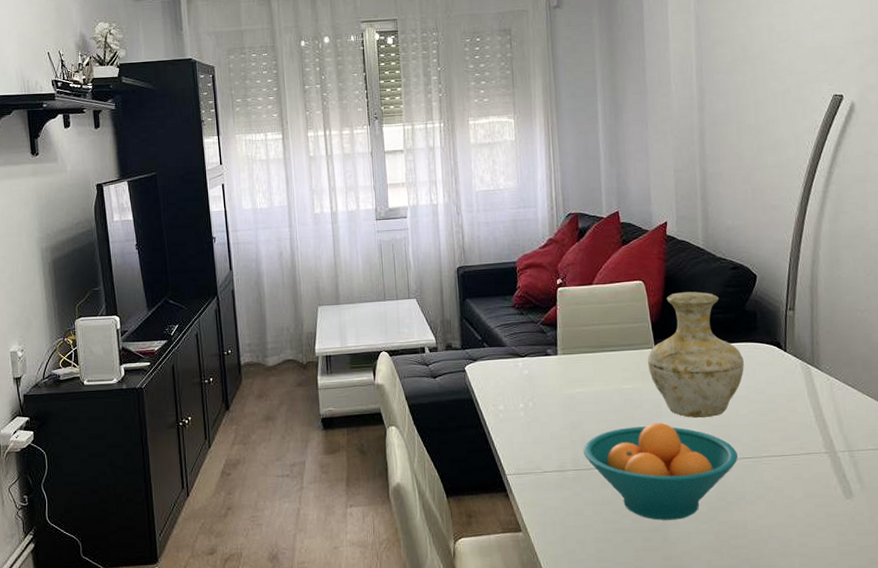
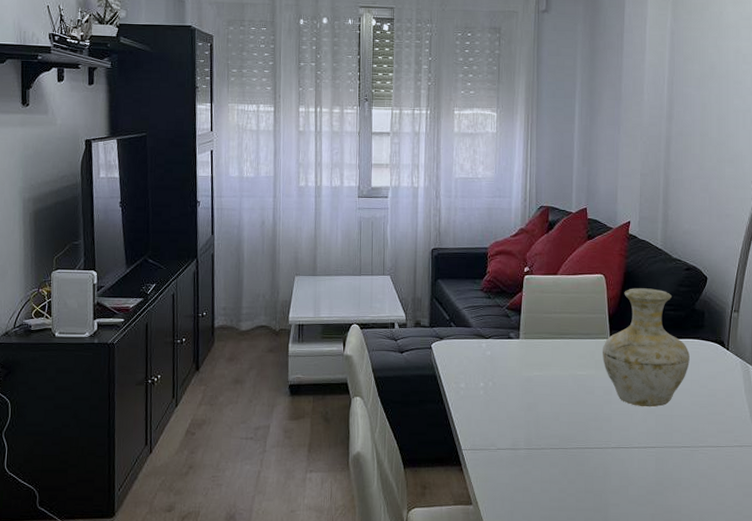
fruit bowl: present [583,422,738,520] -> none [536,409,677,501]

